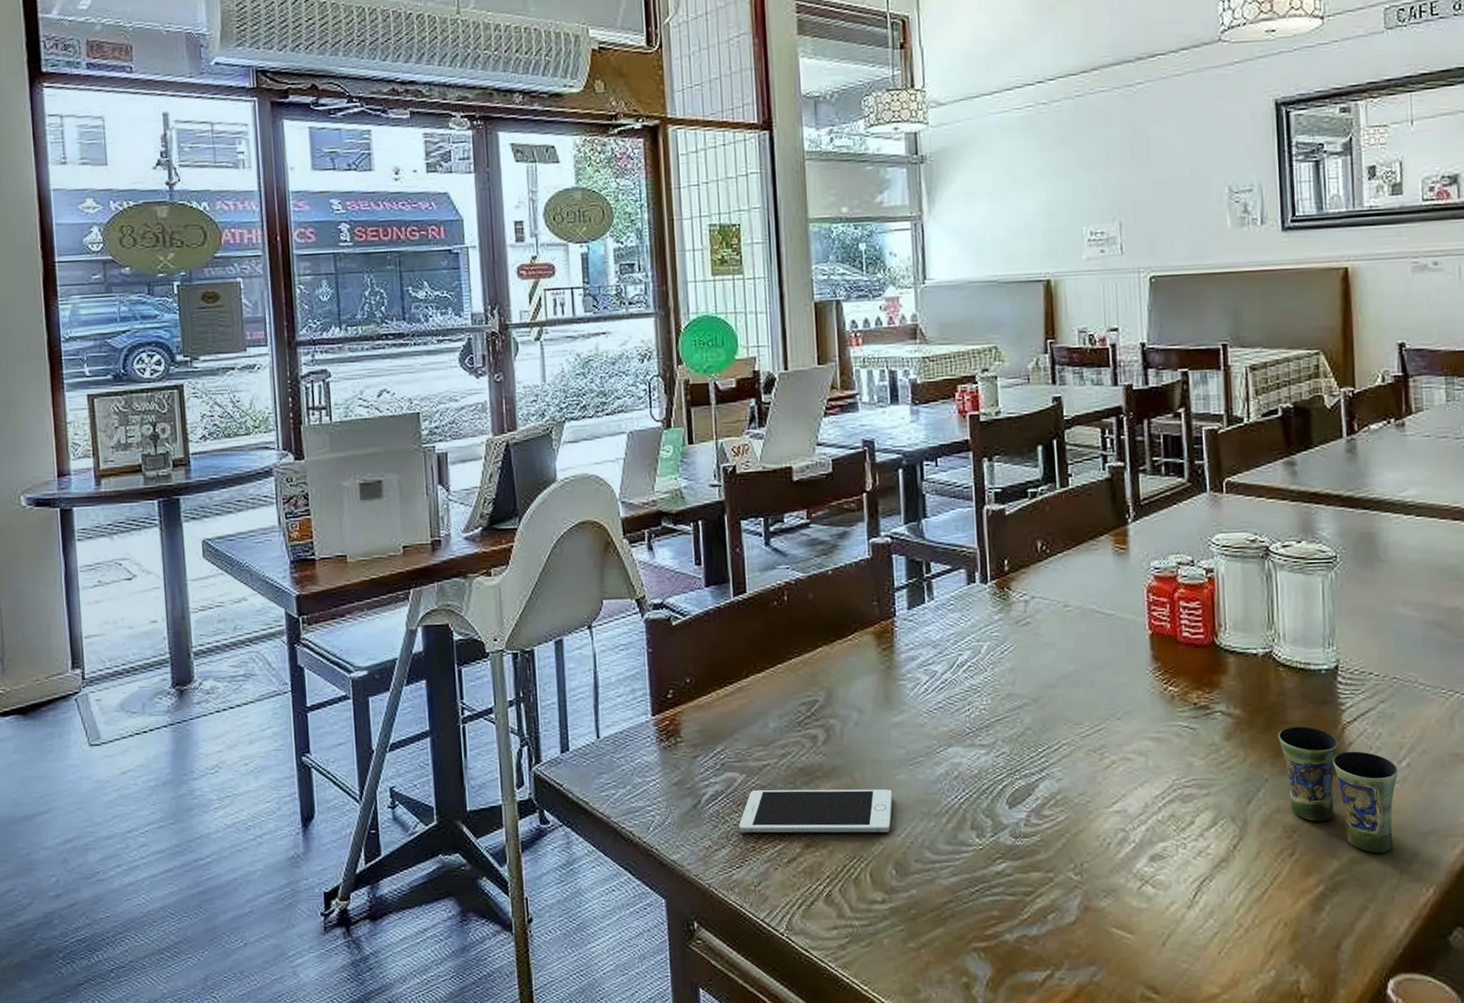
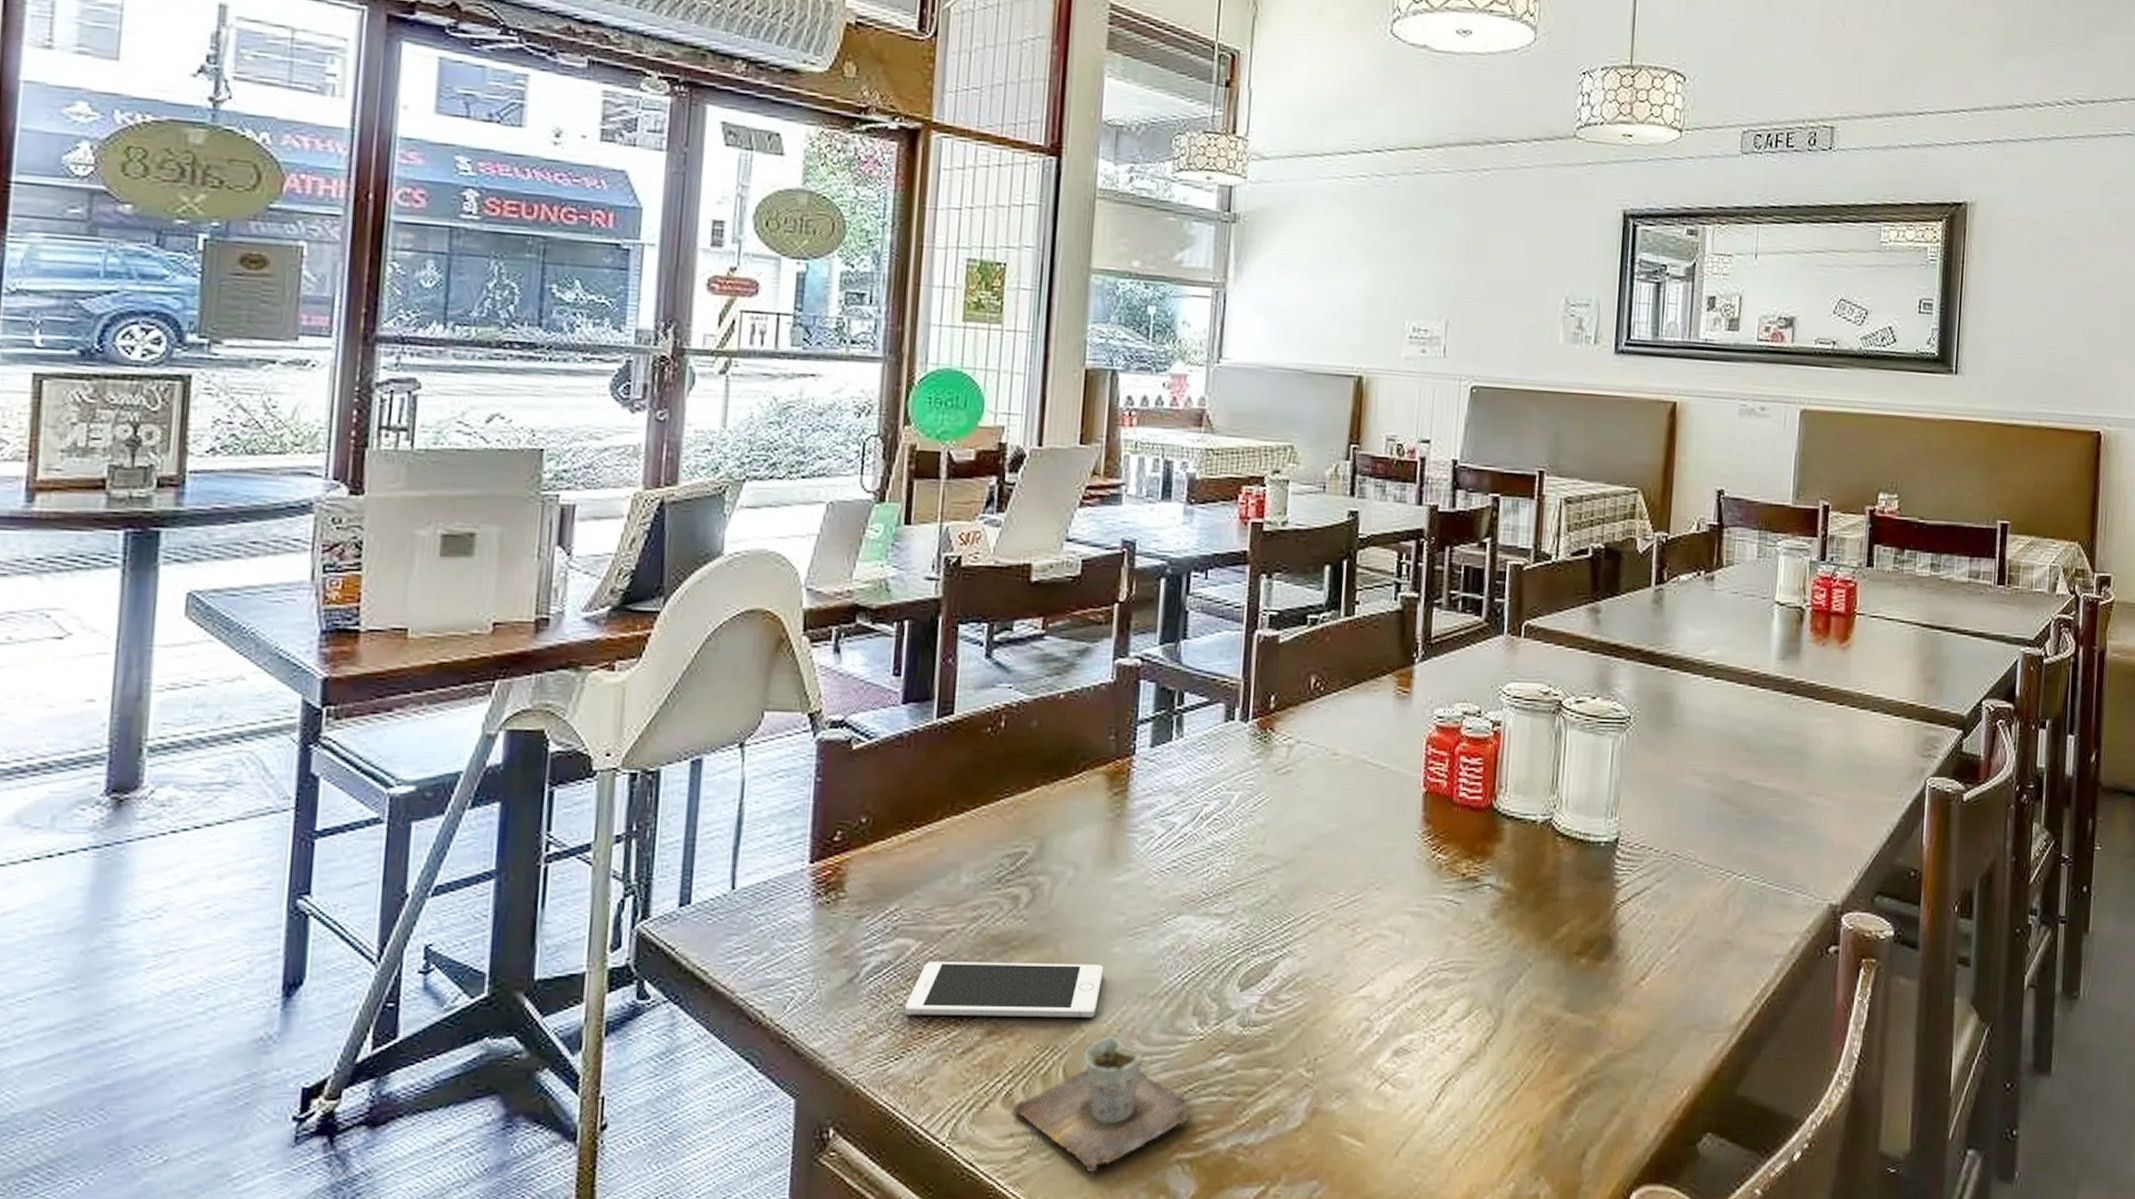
cup: none [832,848,983,961] -> present [1011,1037,1195,1176]
cup: present [1278,726,1399,854] -> none [1547,905,1667,1050]

